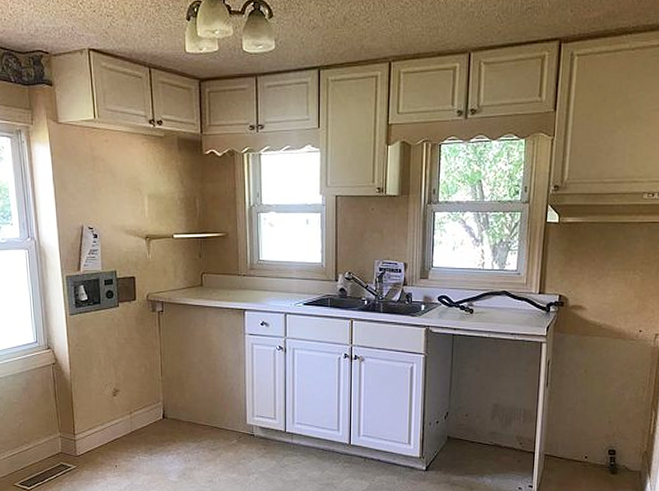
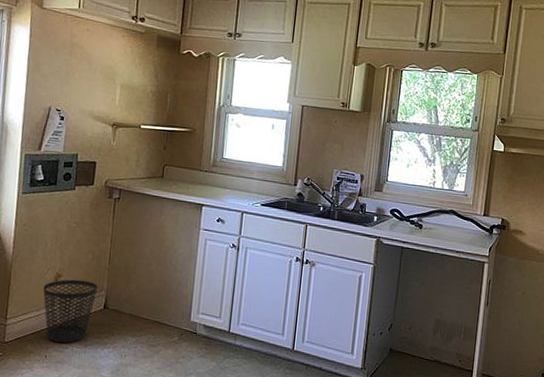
wastebasket: none [103,393,155,453] -> present [43,279,98,343]

